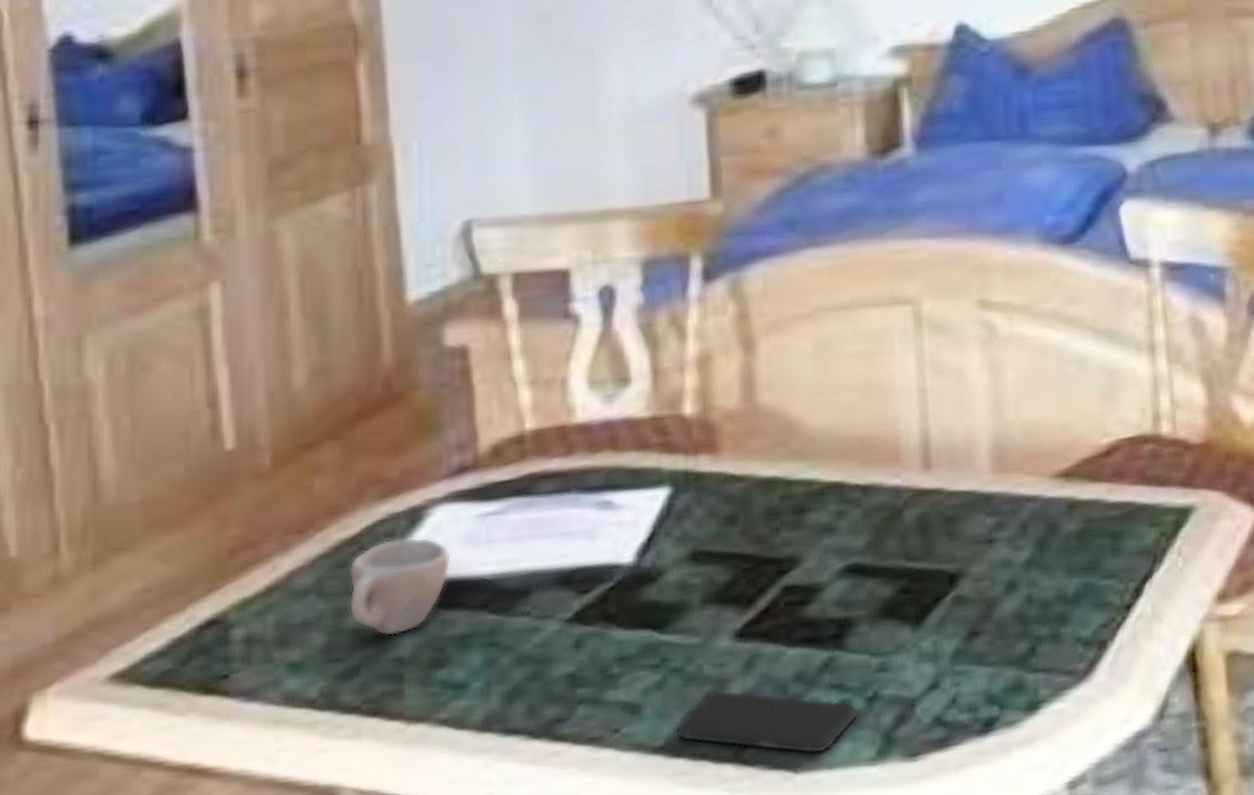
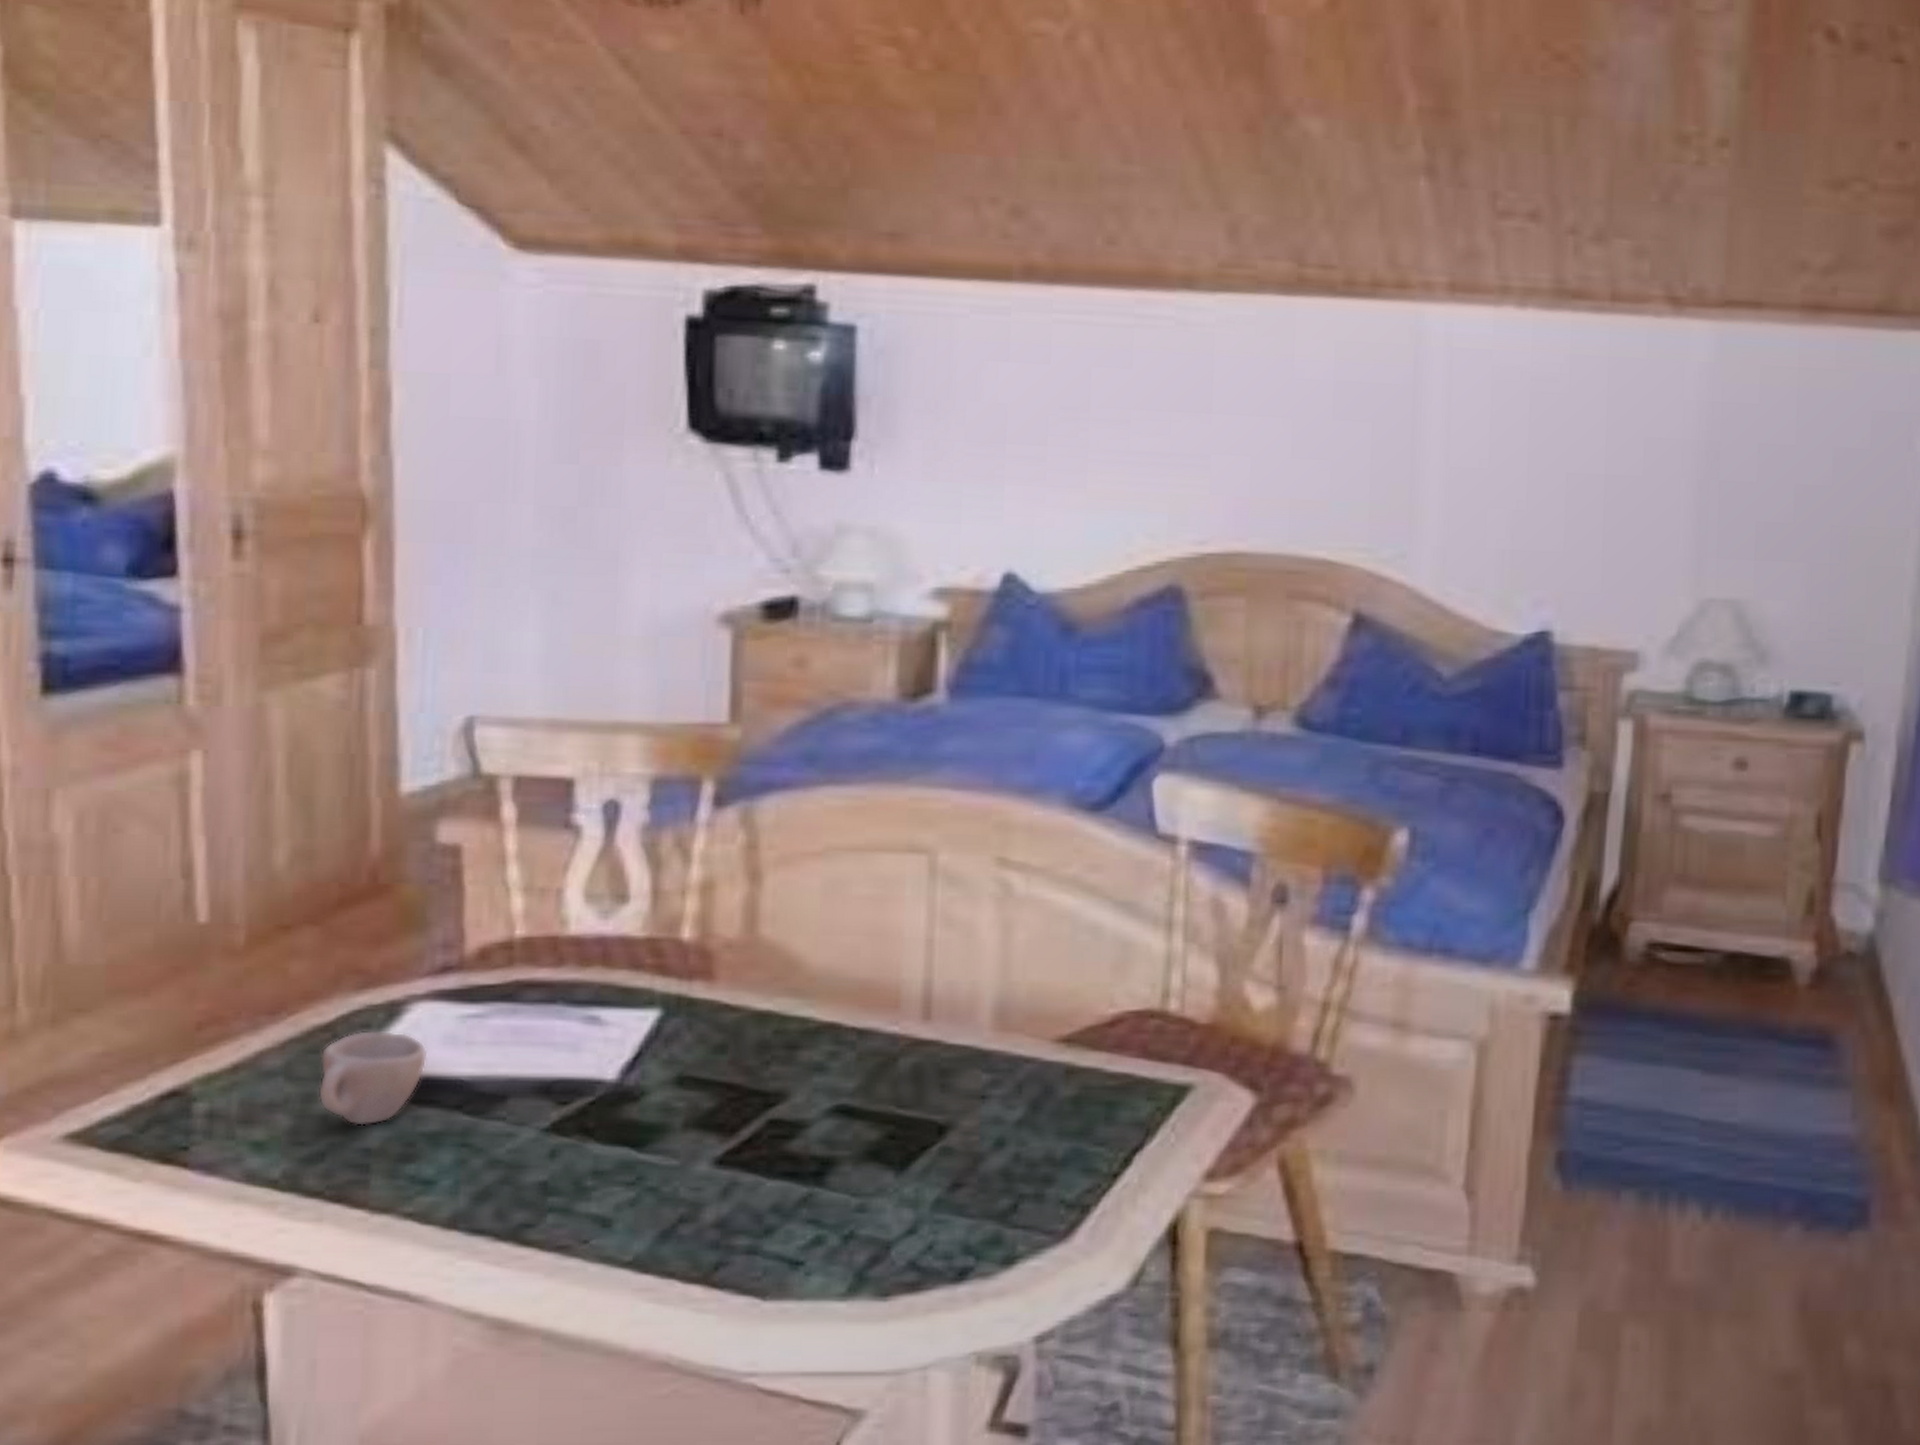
smartphone: present [675,690,858,755] -> none [645,1213,833,1285]

